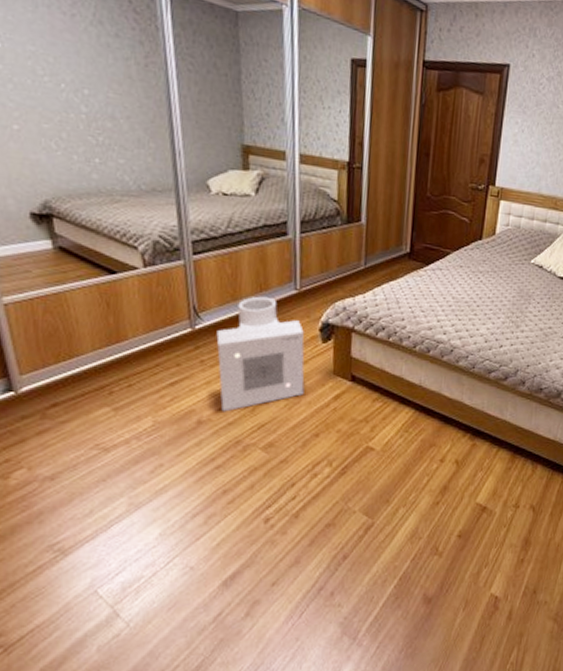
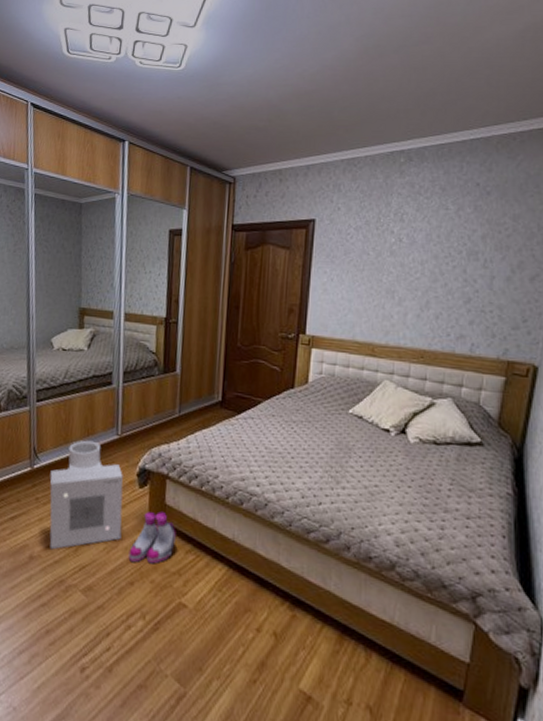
boots: none [312,365,363,416] -> present [128,511,176,564]

